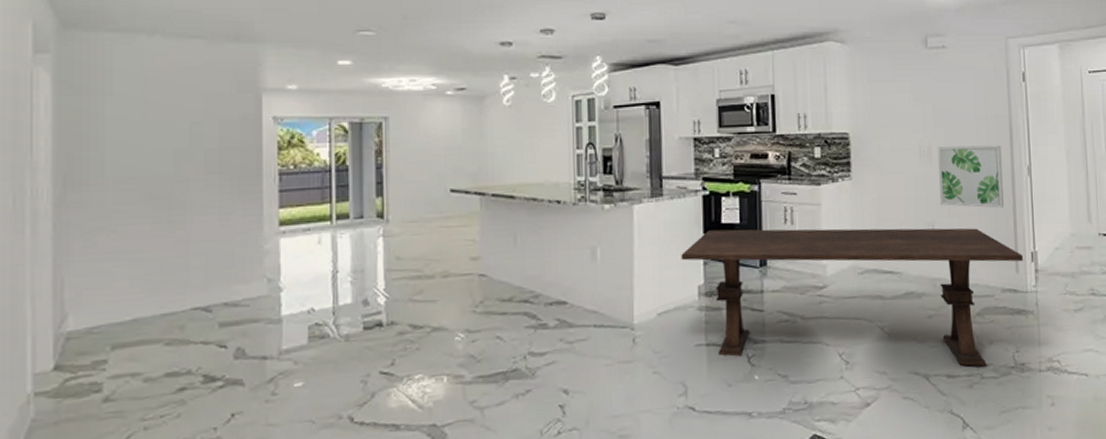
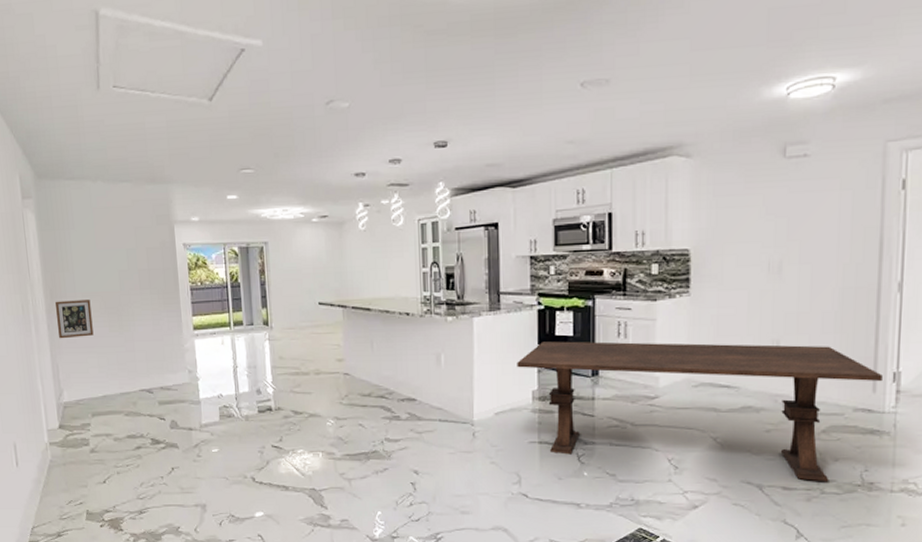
picture frame: none [70,188,127,242] -> present [55,300,94,339]
wall art: present [937,145,1004,208] -> none [788,259,867,326]

